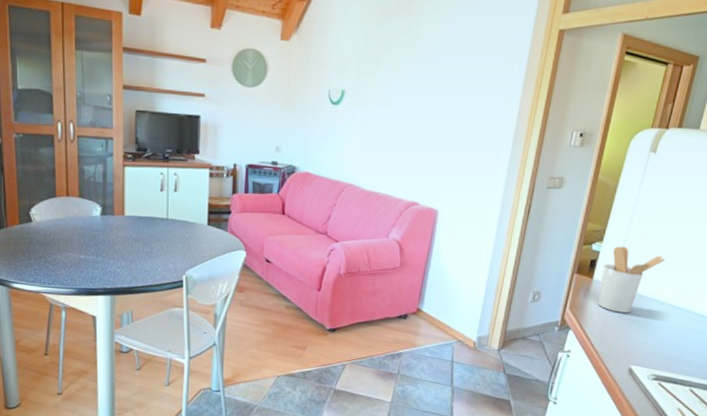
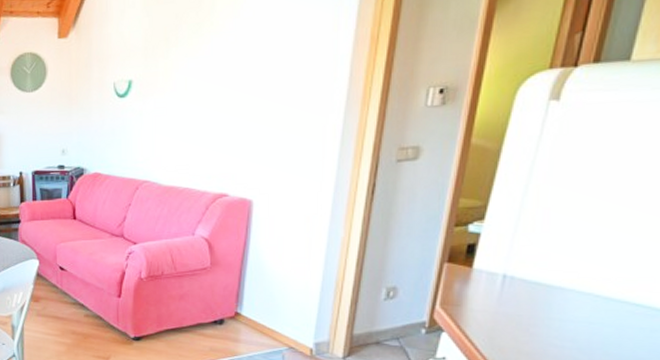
utensil holder: present [597,246,665,313] -> none [482,224,585,309]

